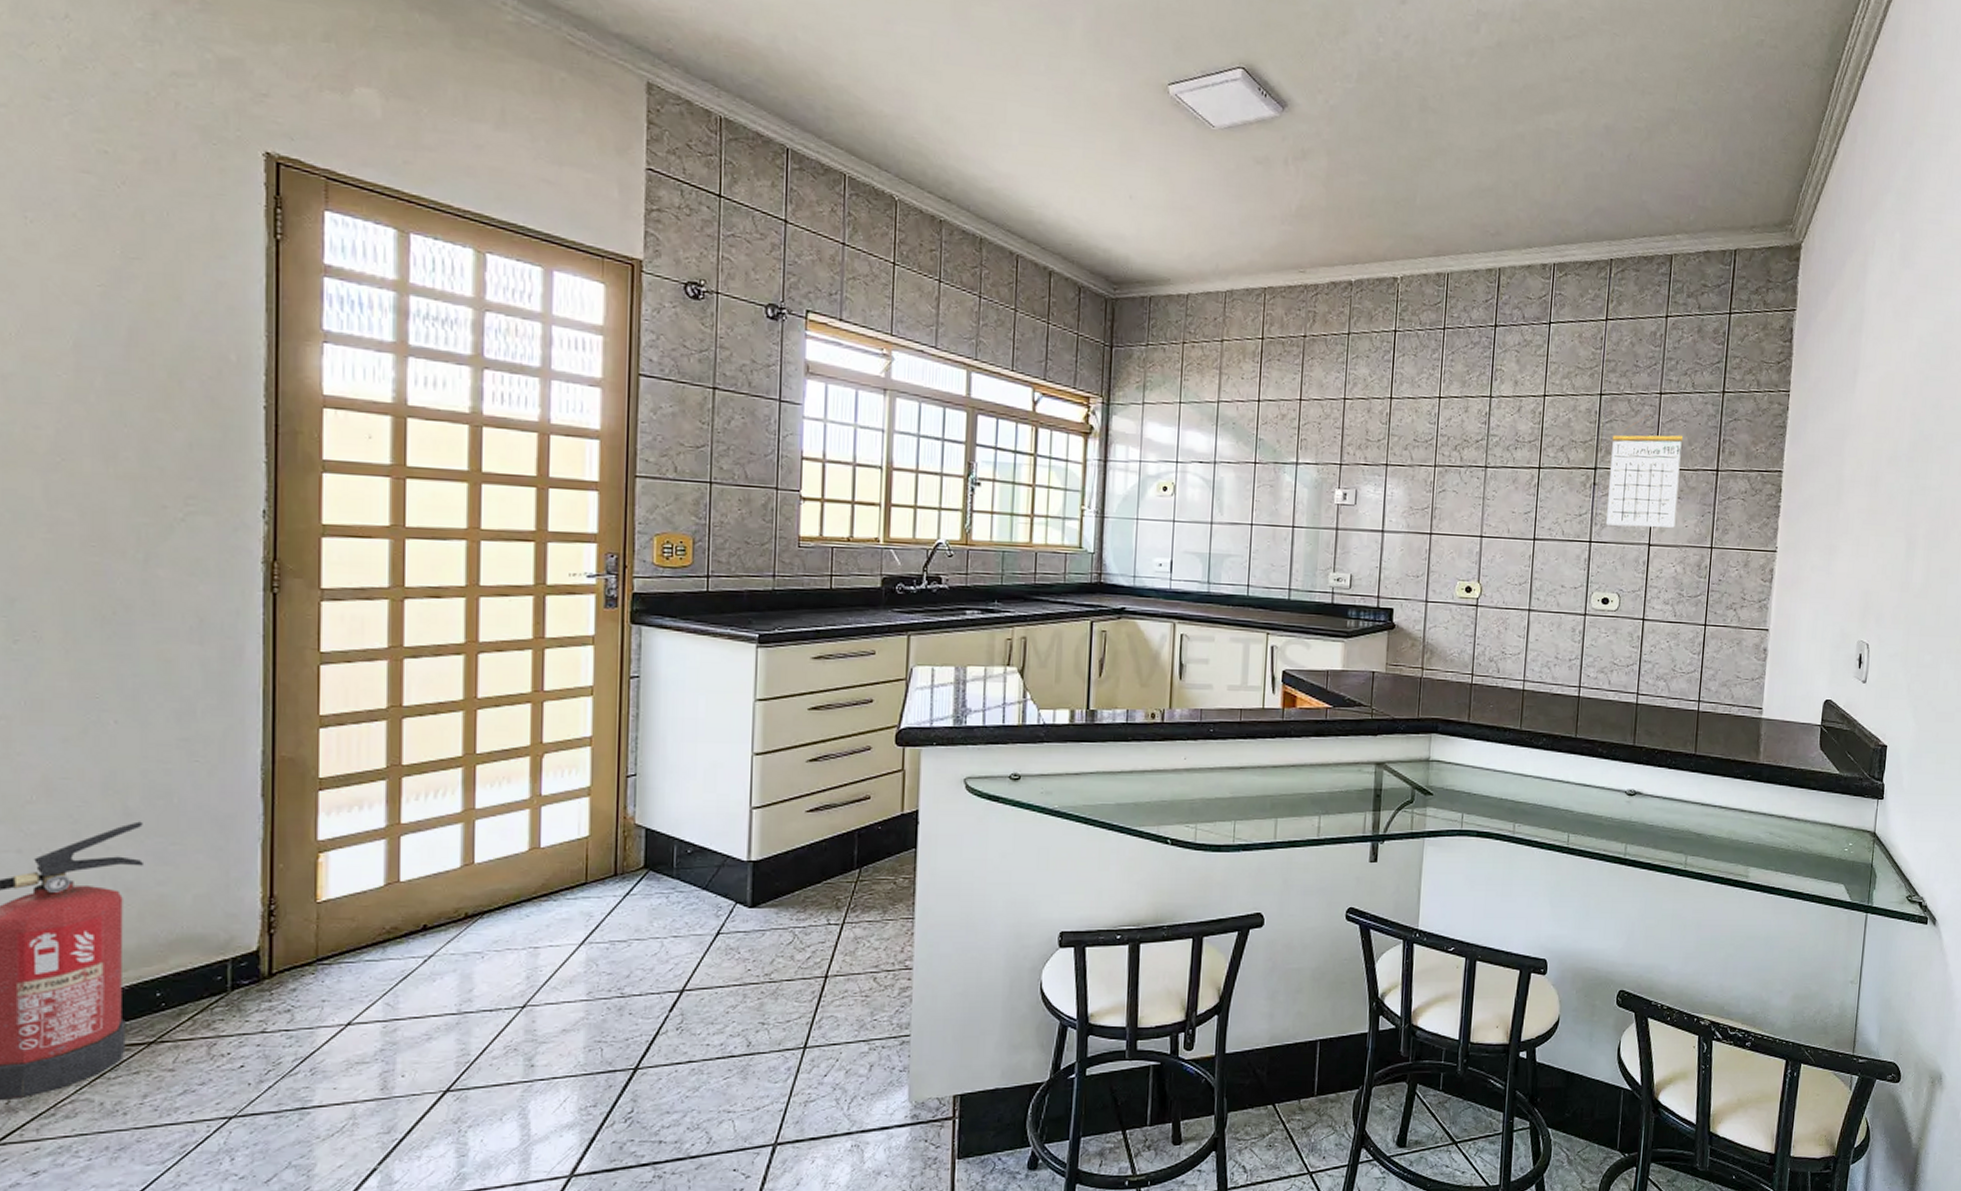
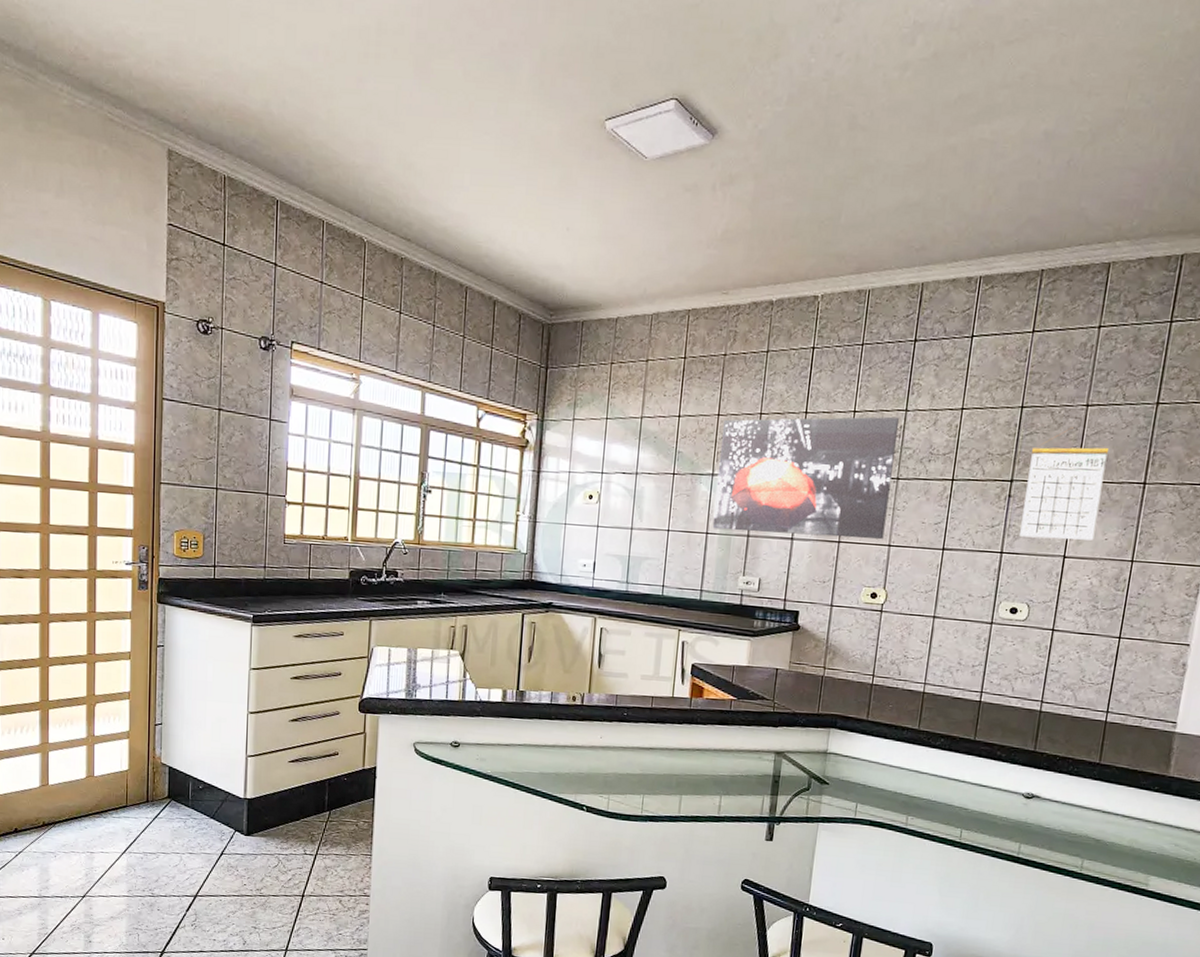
wall art: none [1298,402,1484,530] -> present [712,416,899,539]

